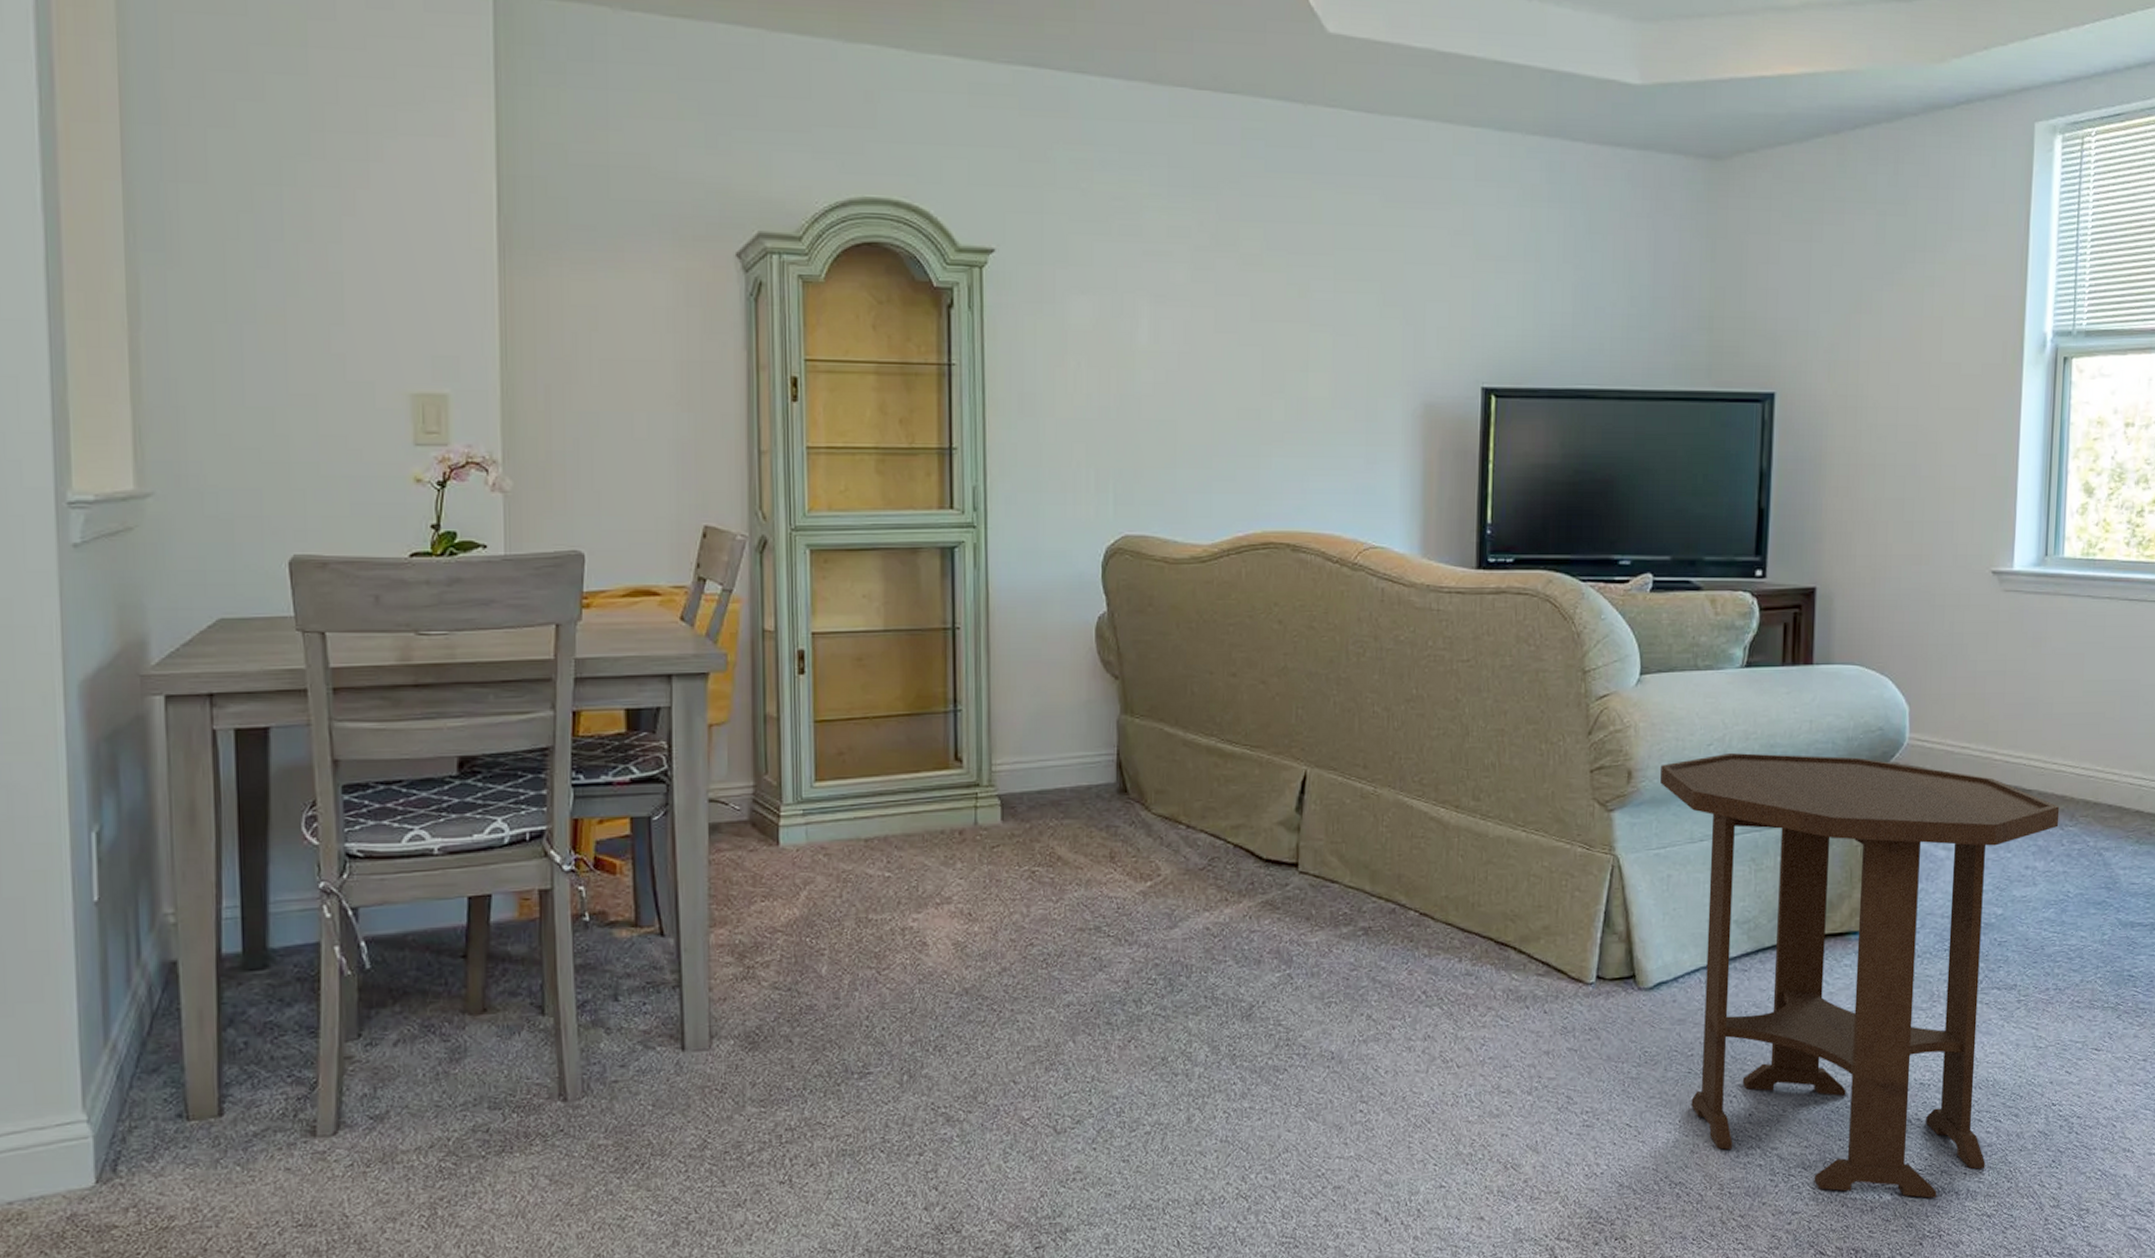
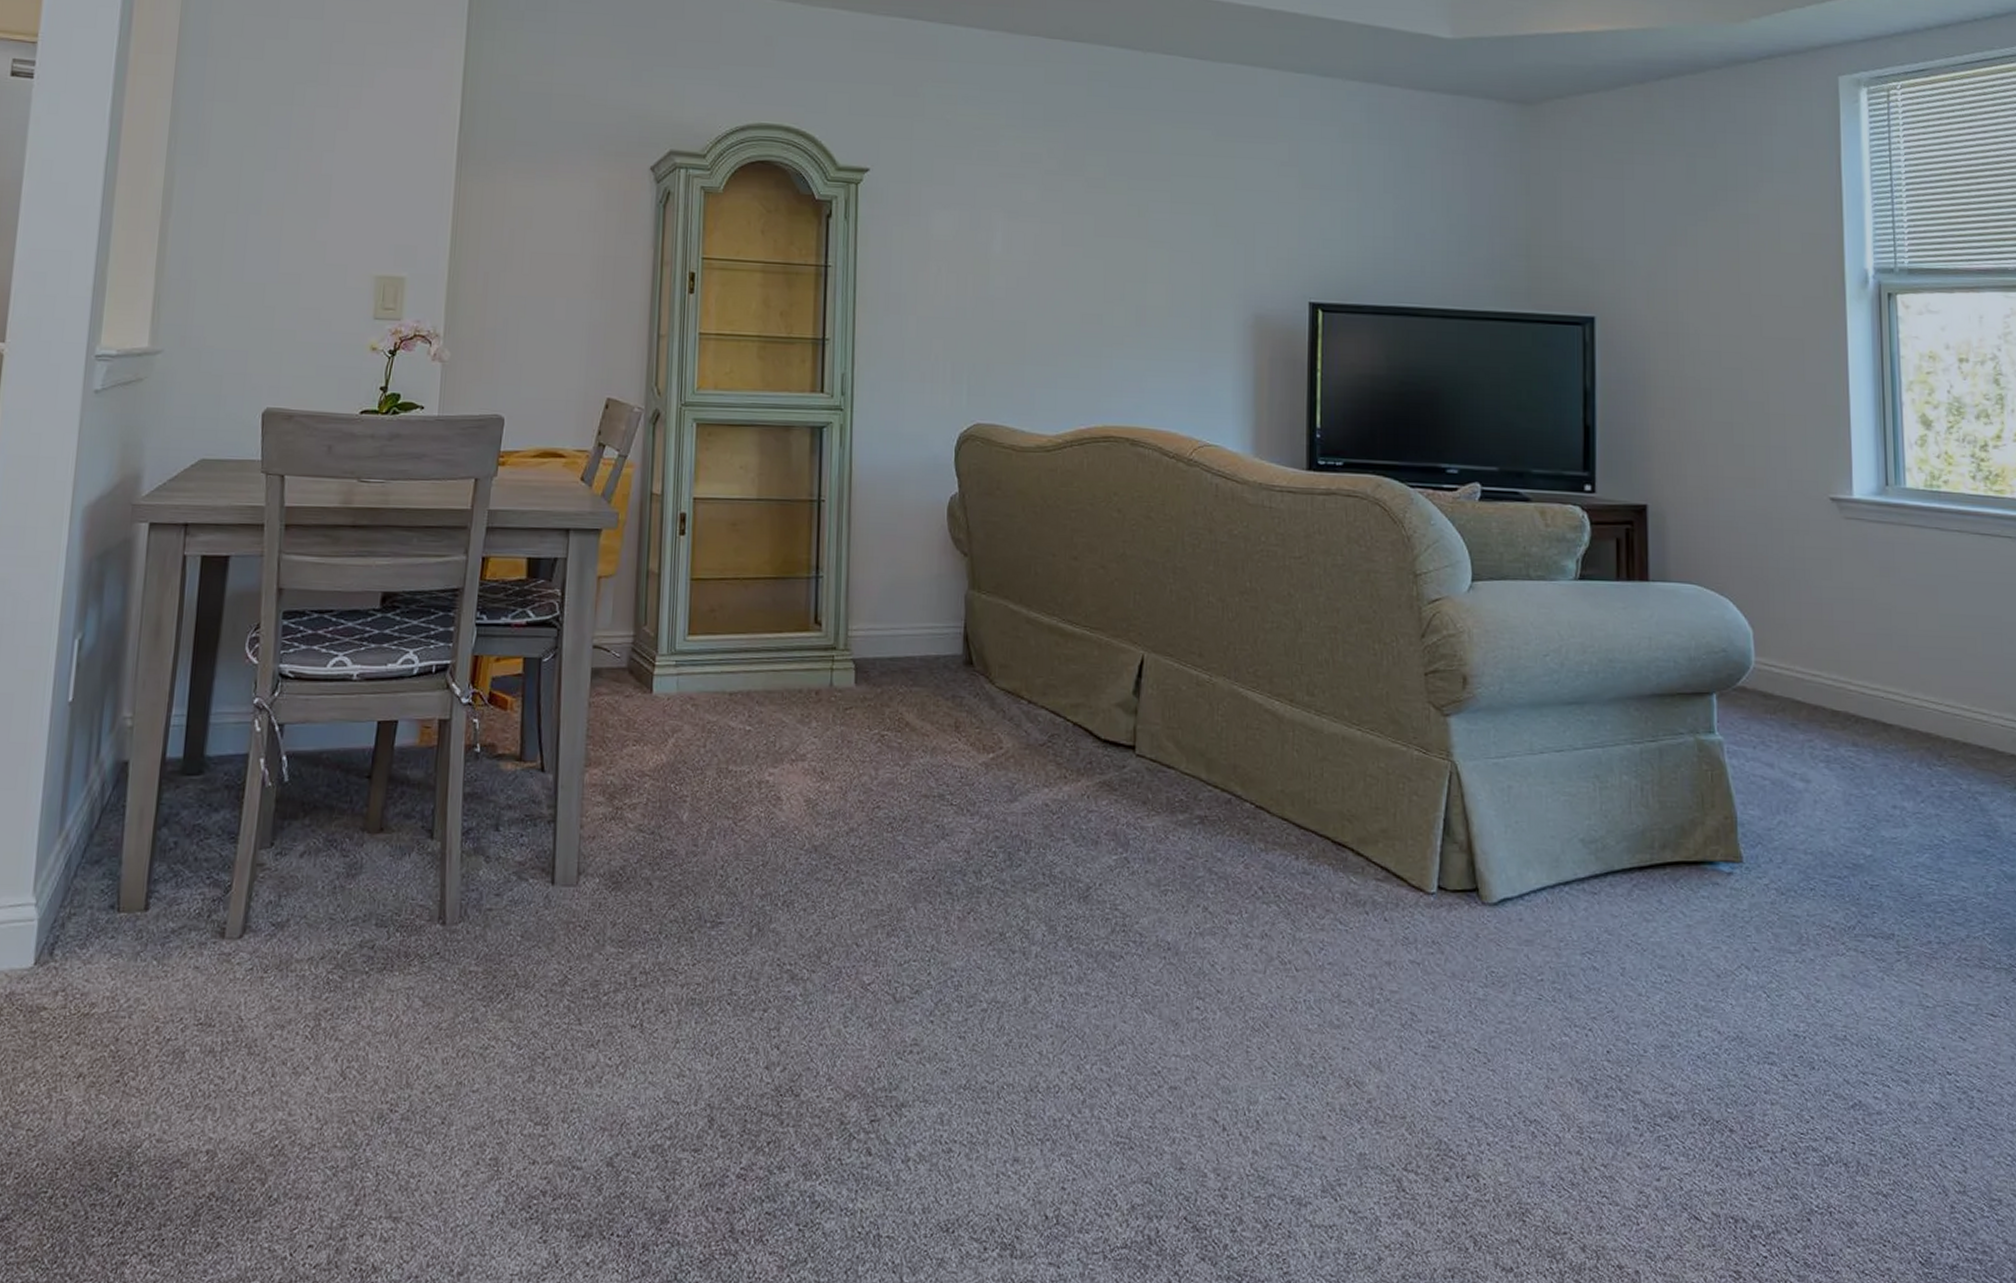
side table: present [1660,753,2060,1198] -> none [1497,665,1926,1167]

